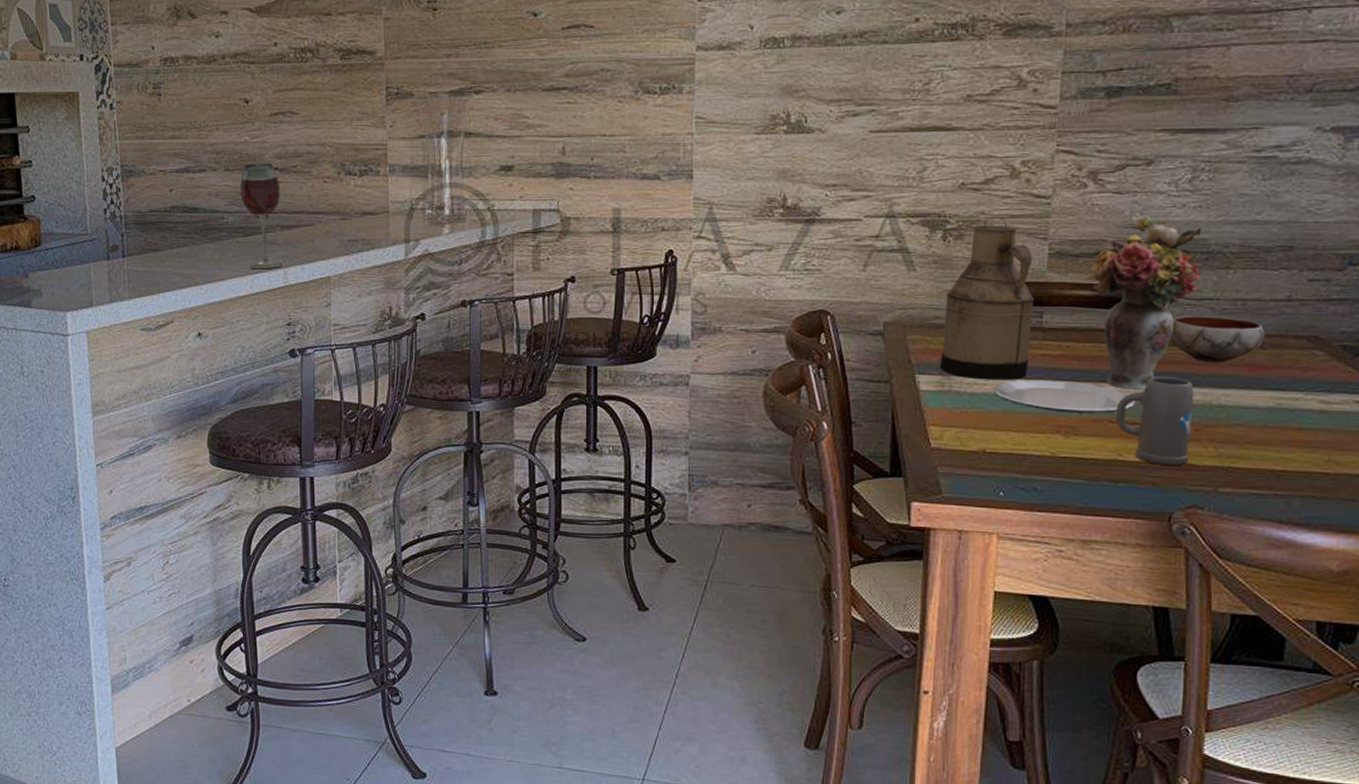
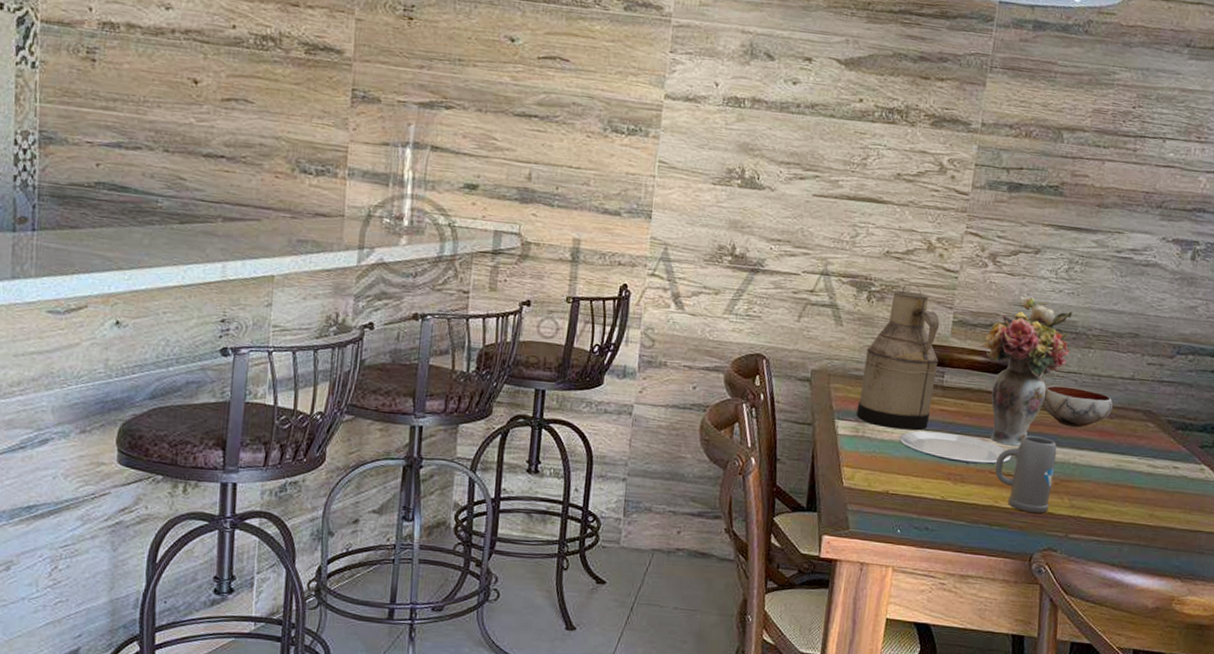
wineglass: present [239,162,283,270] -> none [179,147,227,261]

